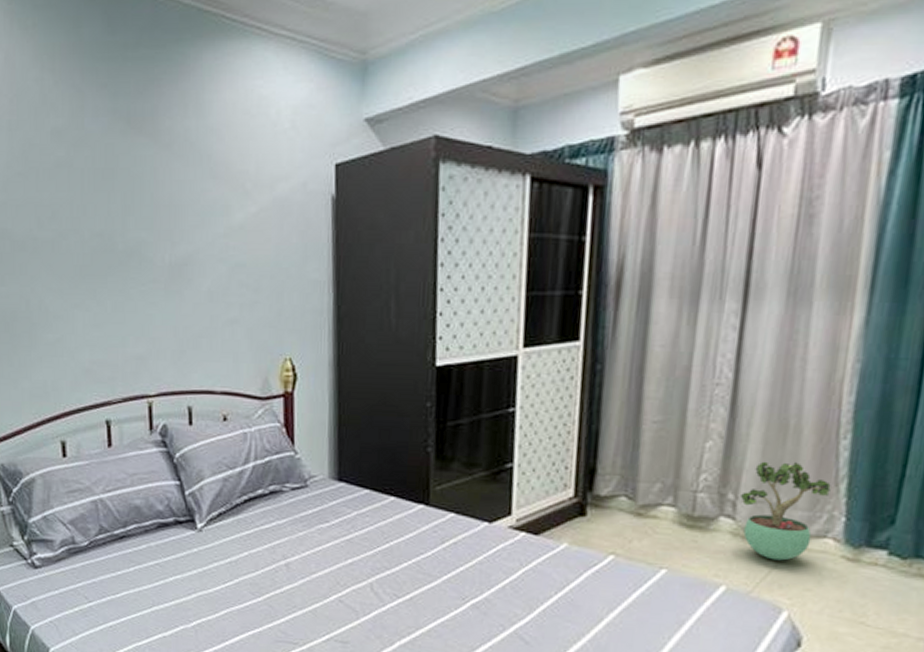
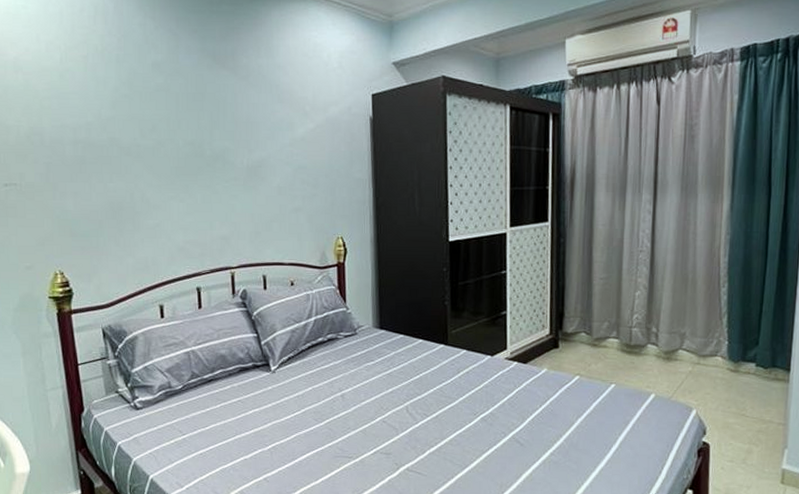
potted plant: present [739,461,831,561] -> none [660,304,717,374]

